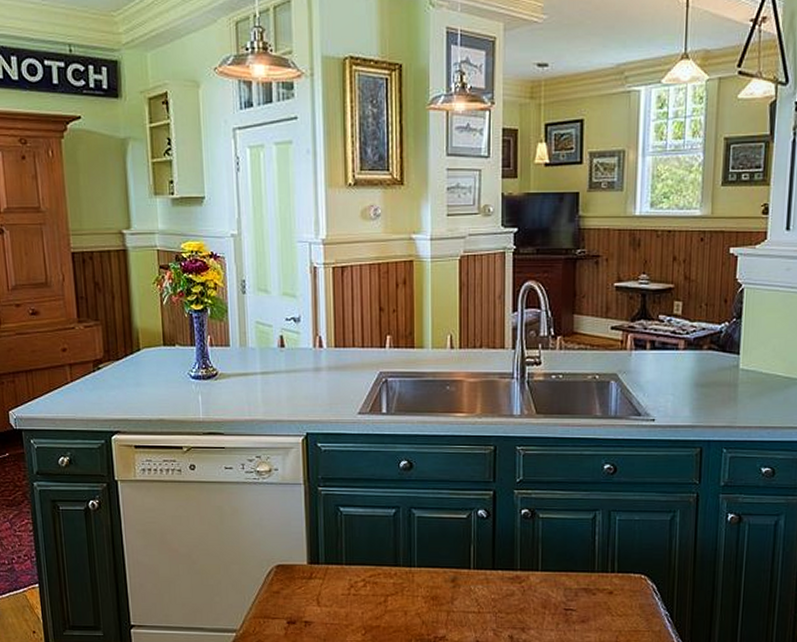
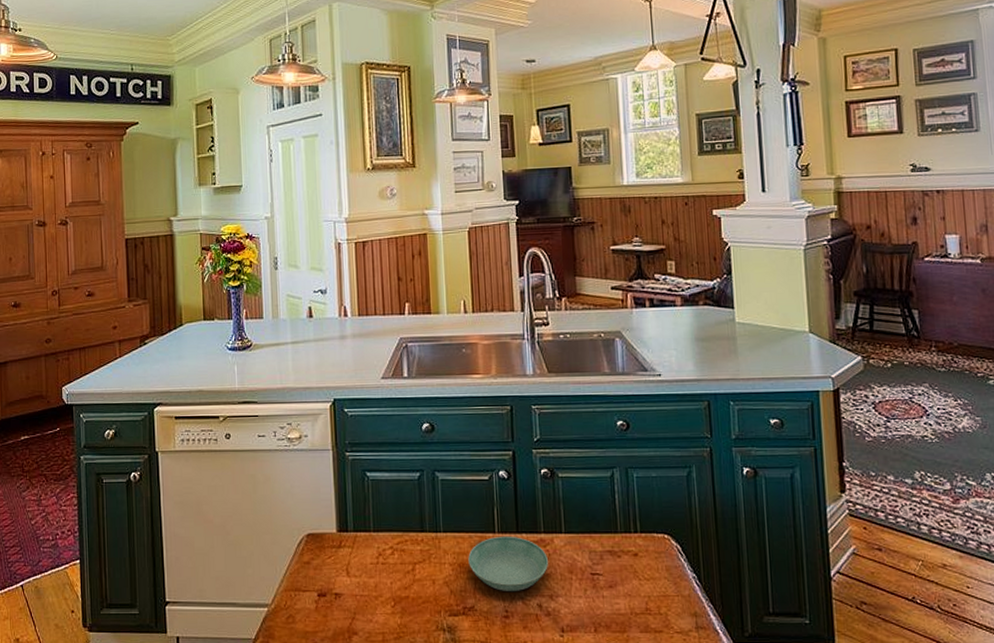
saucer: none [442,572,523,623] -> present [468,536,549,591]

